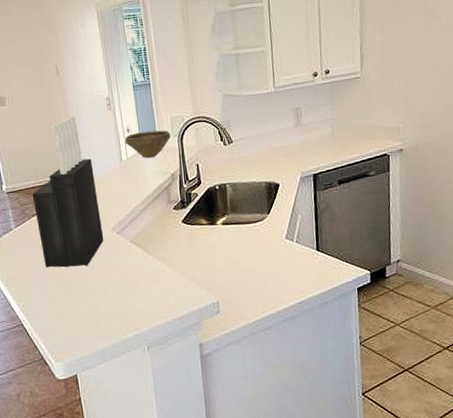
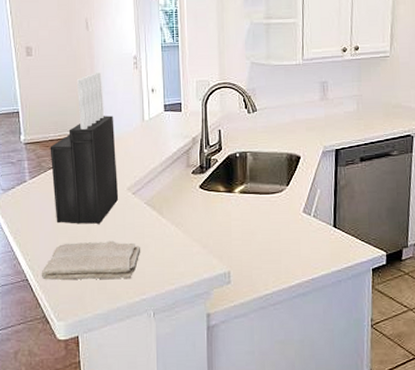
washcloth: none [36,280,130,324] -> present [42,240,141,281]
bowl: present [125,130,171,158] -> none [148,92,196,120]

